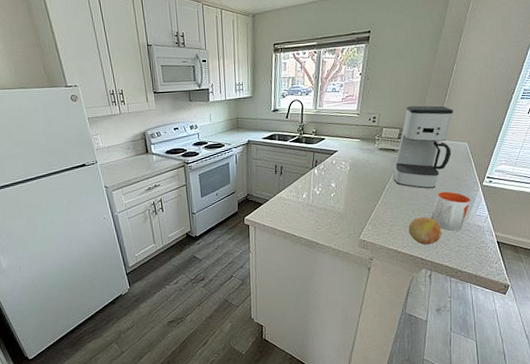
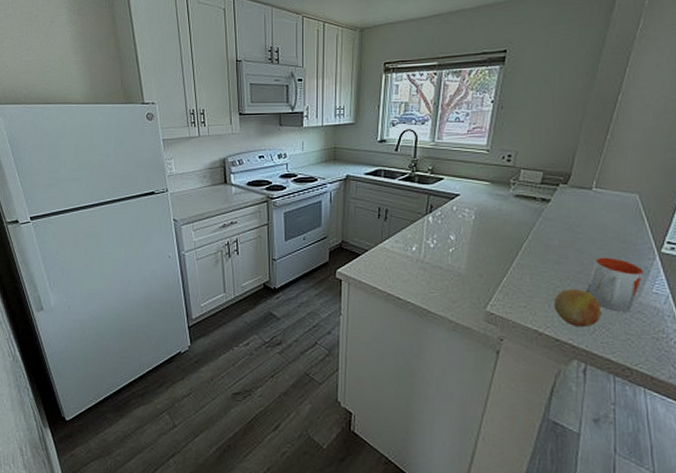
coffee maker: present [393,105,454,189] -> none [534,143,619,252]

